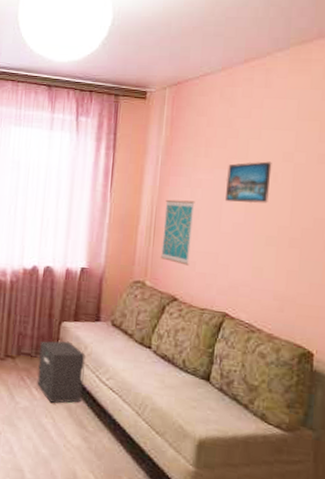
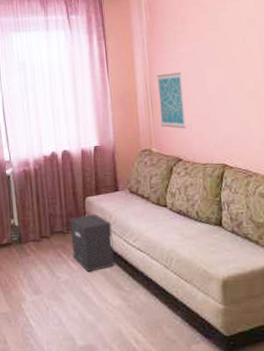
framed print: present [226,161,272,204] -> none [203,28,242,69]

